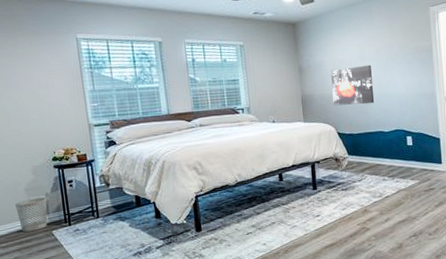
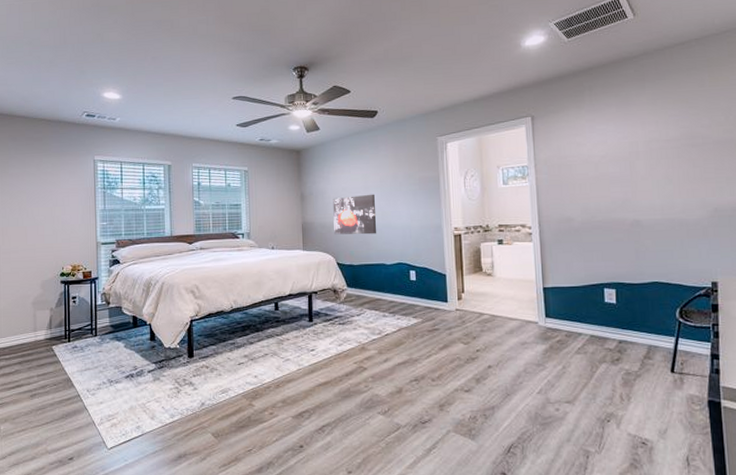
wastebasket: present [15,197,47,232] -> none [22,312,50,346]

